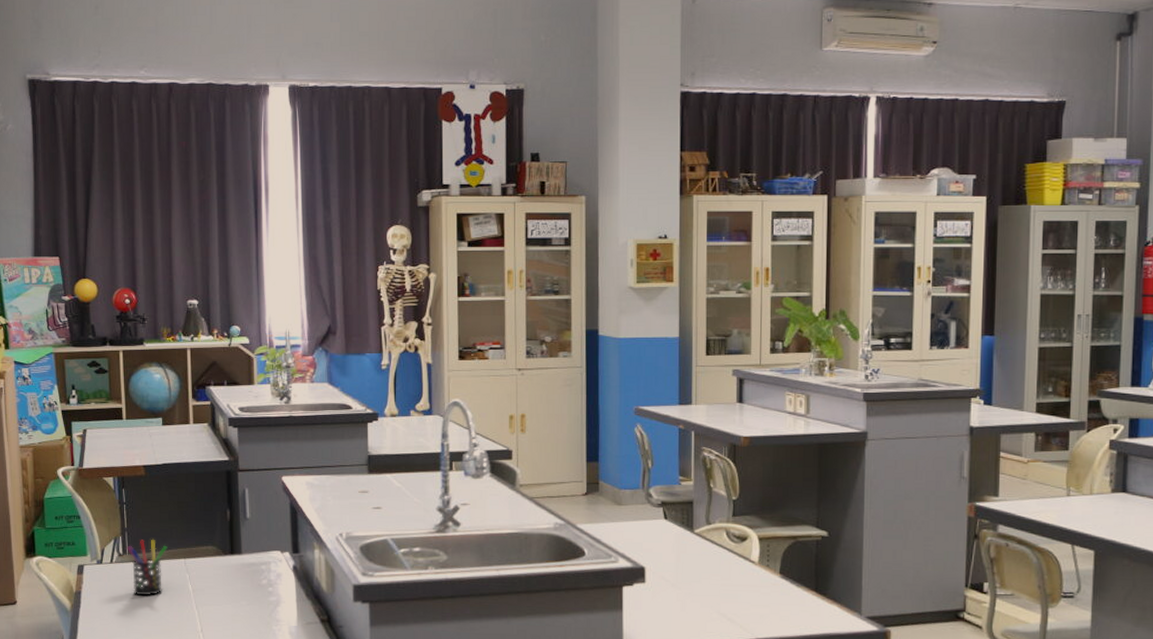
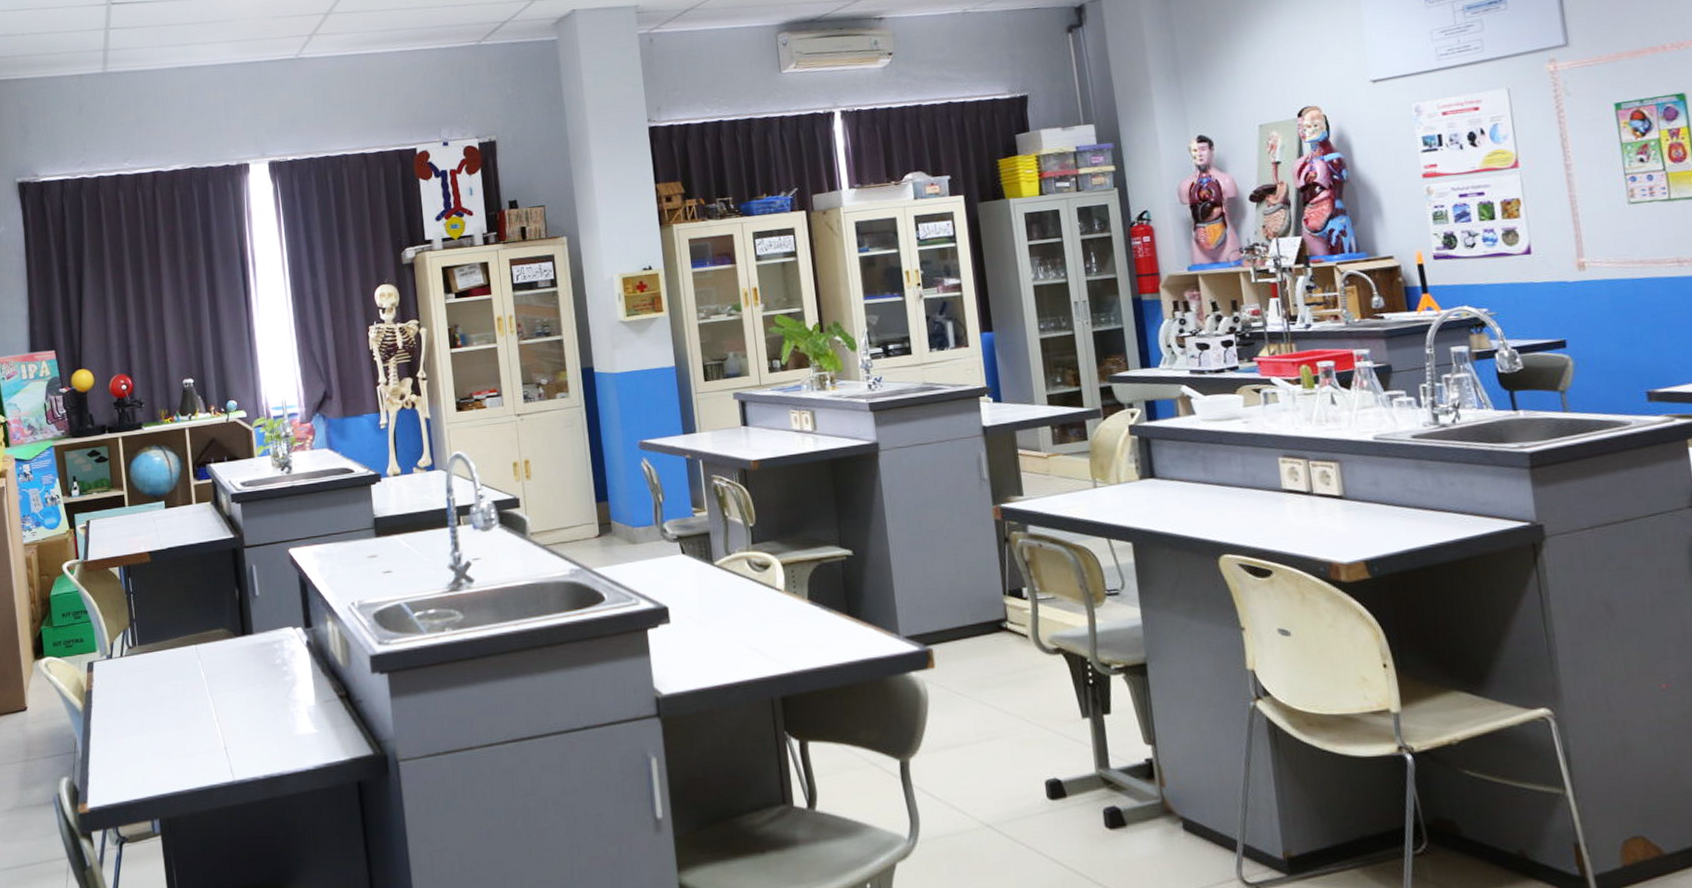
pen holder: present [127,539,167,596] -> none [136,627,178,689]

